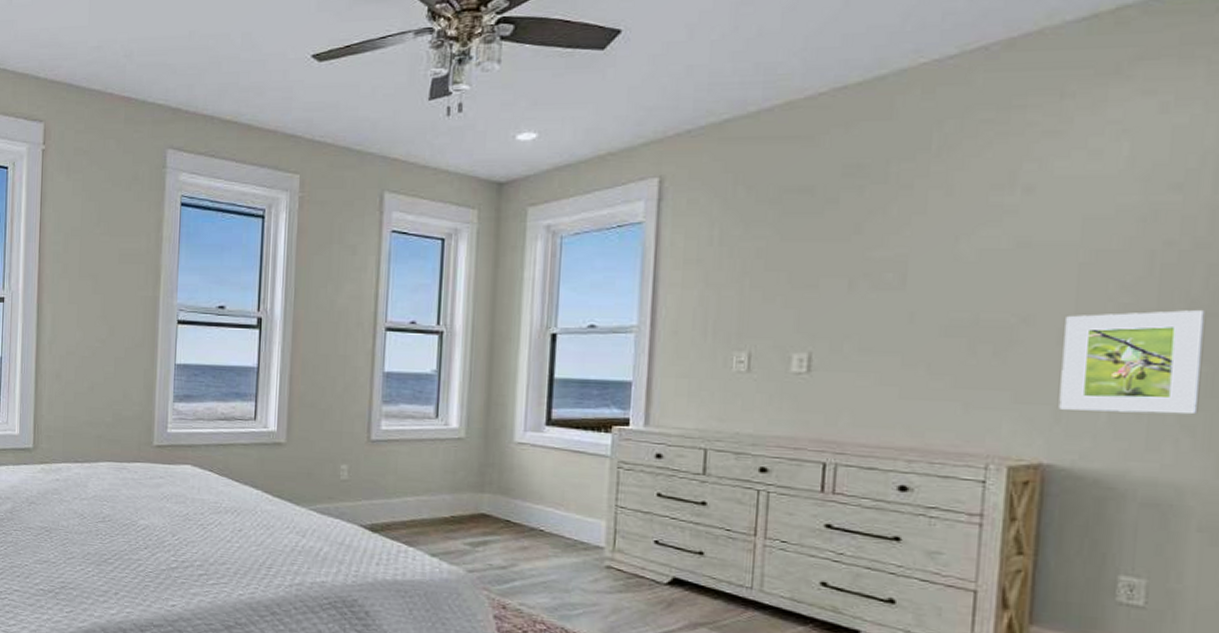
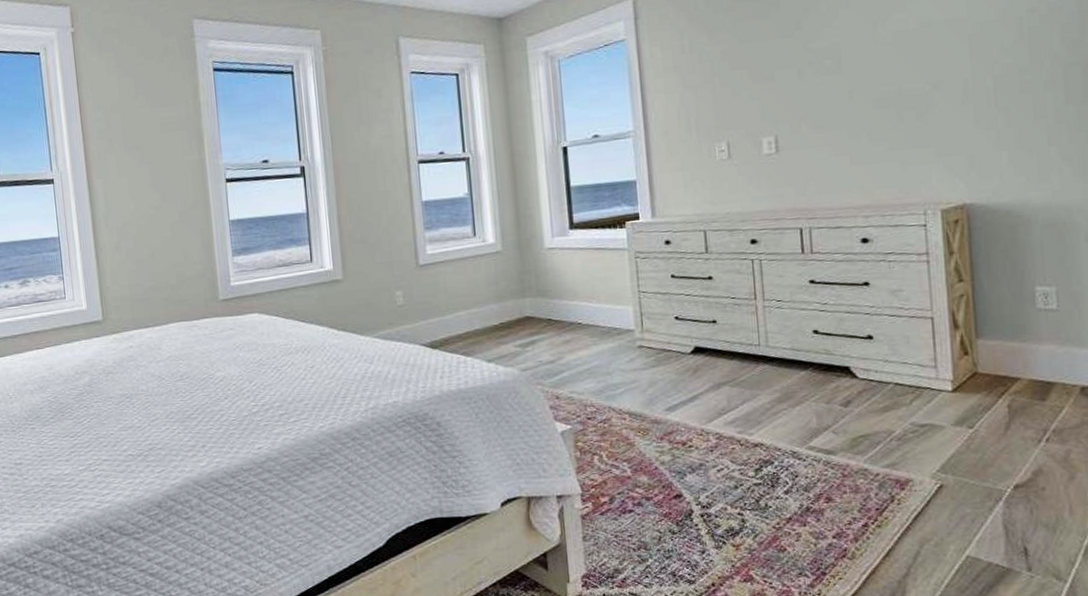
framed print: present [1059,310,1205,415] -> none [966,62,1072,157]

